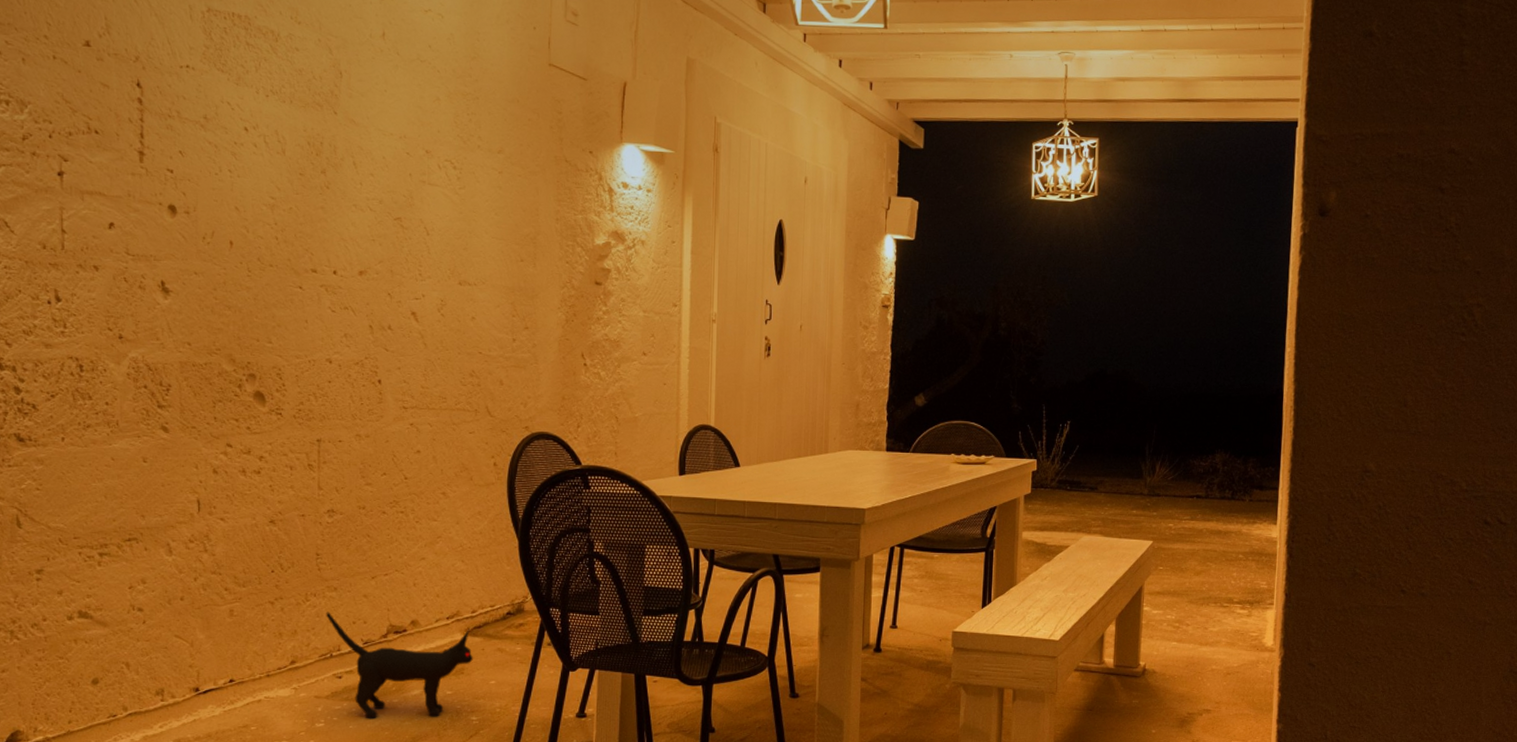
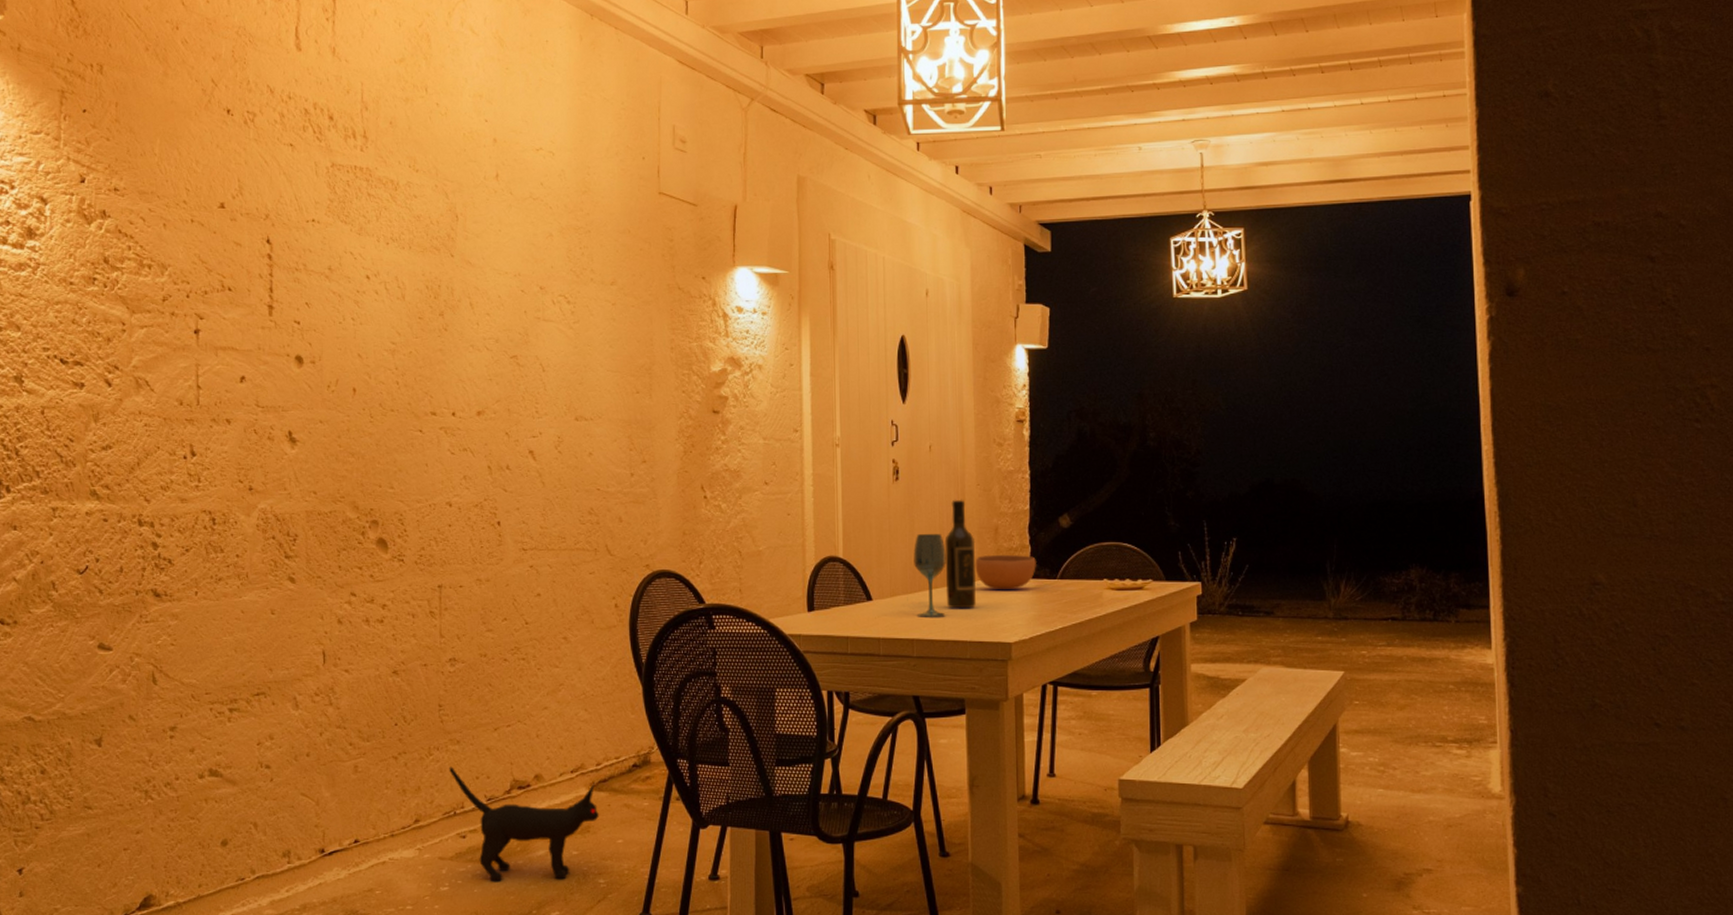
wineglass: none [780,407,810,484] -> present [913,534,946,617]
wine bottle: none [808,376,838,477] -> present [944,499,976,609]
bowl: none [836,428,892,461] -> present [975,554,1036,590]

